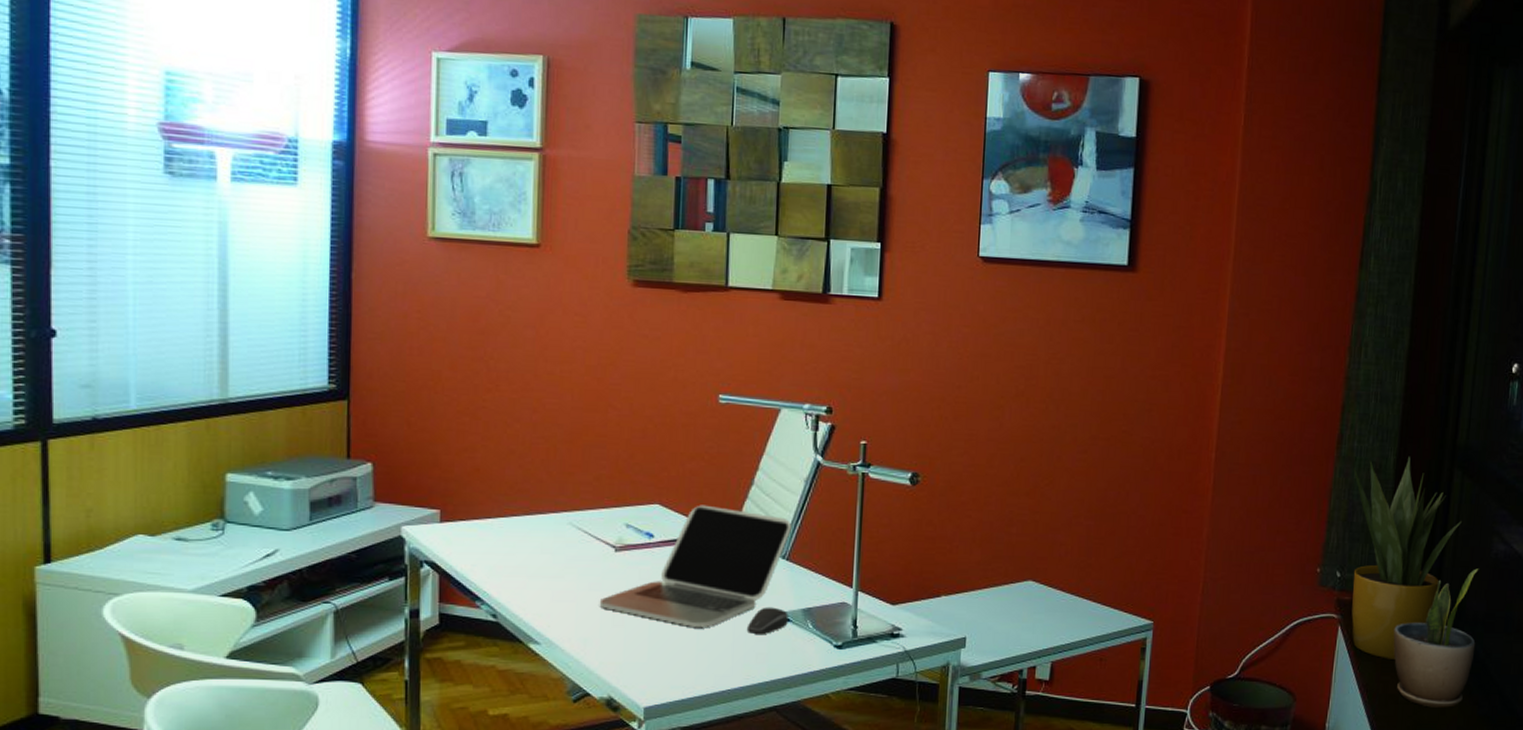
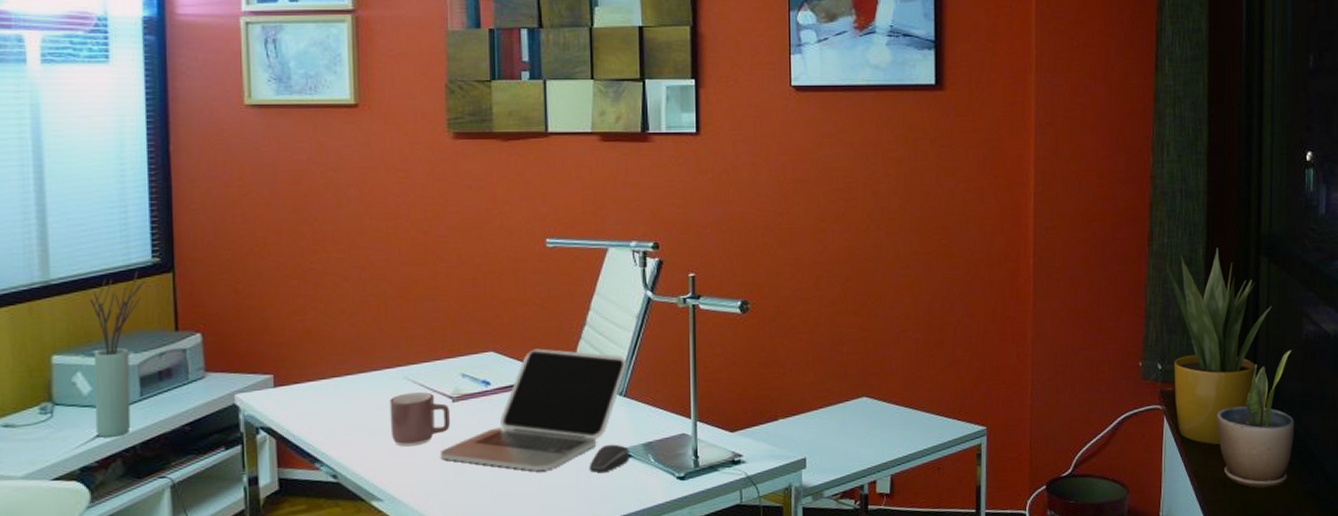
vase: none [264,395,321,559] -> present [90,270,146,438]
mug: none [552,539,612,592] -> present [390,392,450,447]

